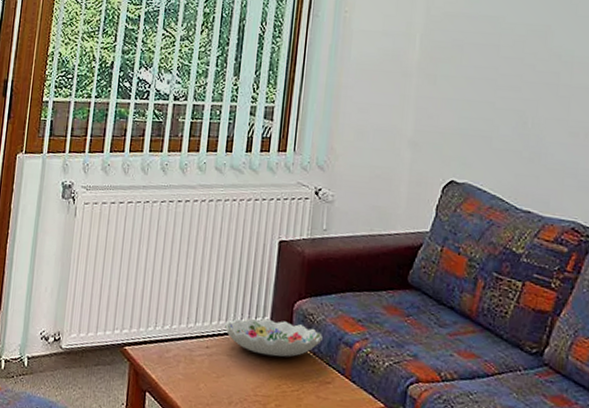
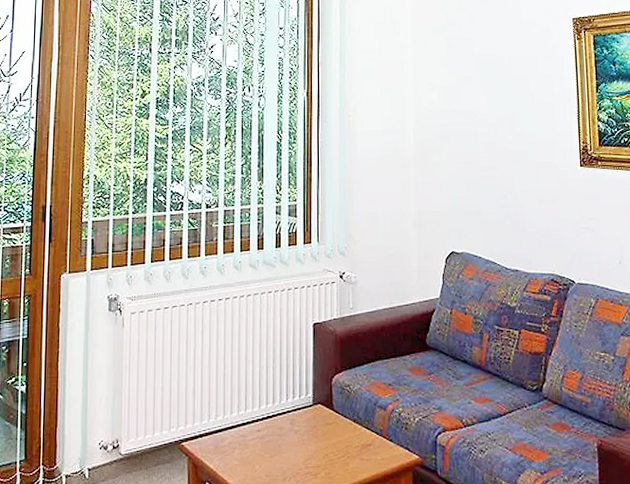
decorative bowl: present [224,317,324,357] -> none [272,395,361,430]

